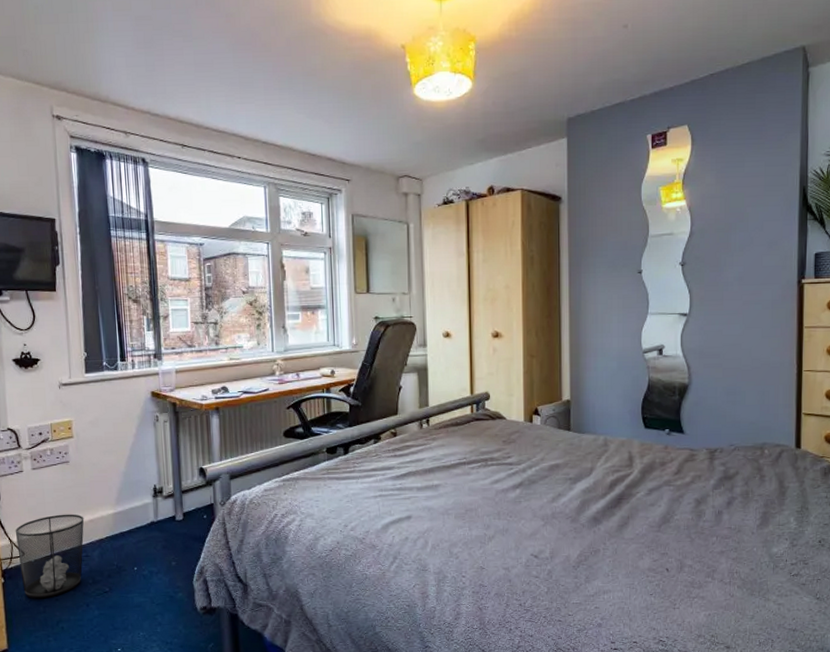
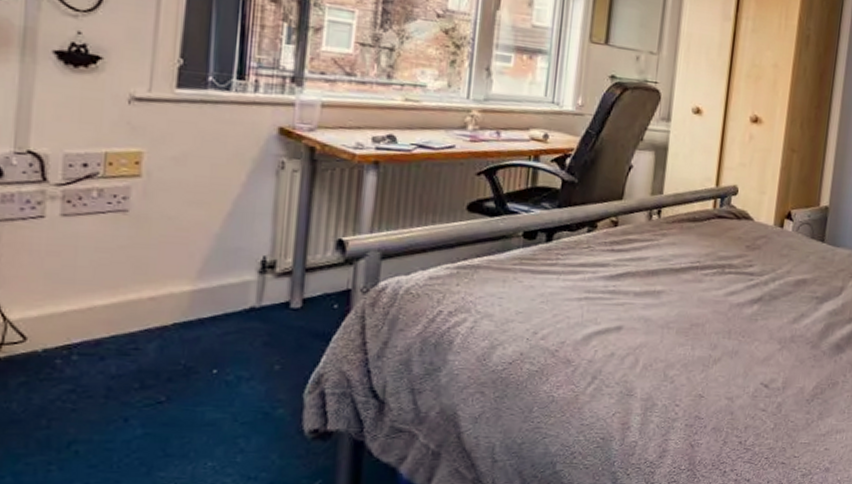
waste bin: present [15,514,85,599] -> none [14,285,141,408]

